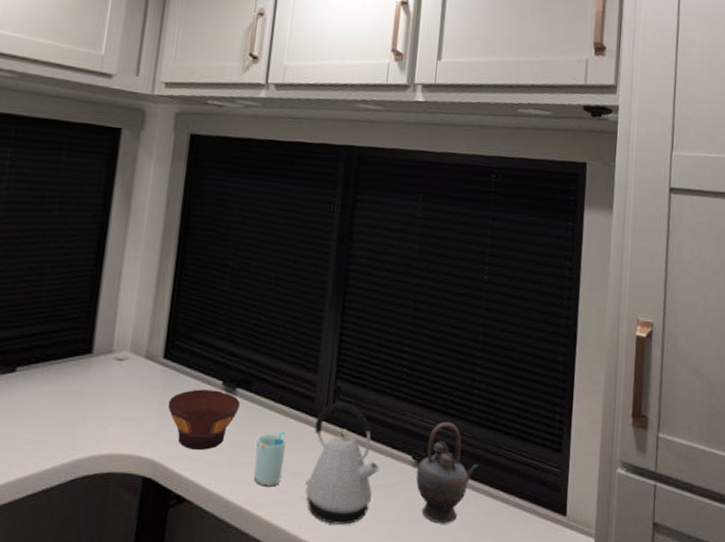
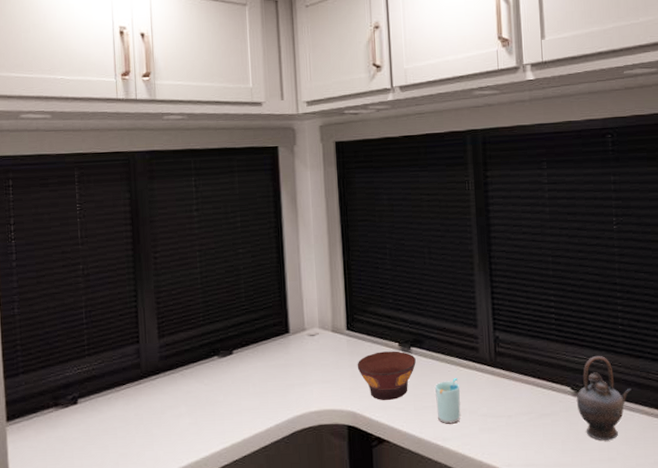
kettle: present [305,401,380,525] -> none [481,349,544,449]

